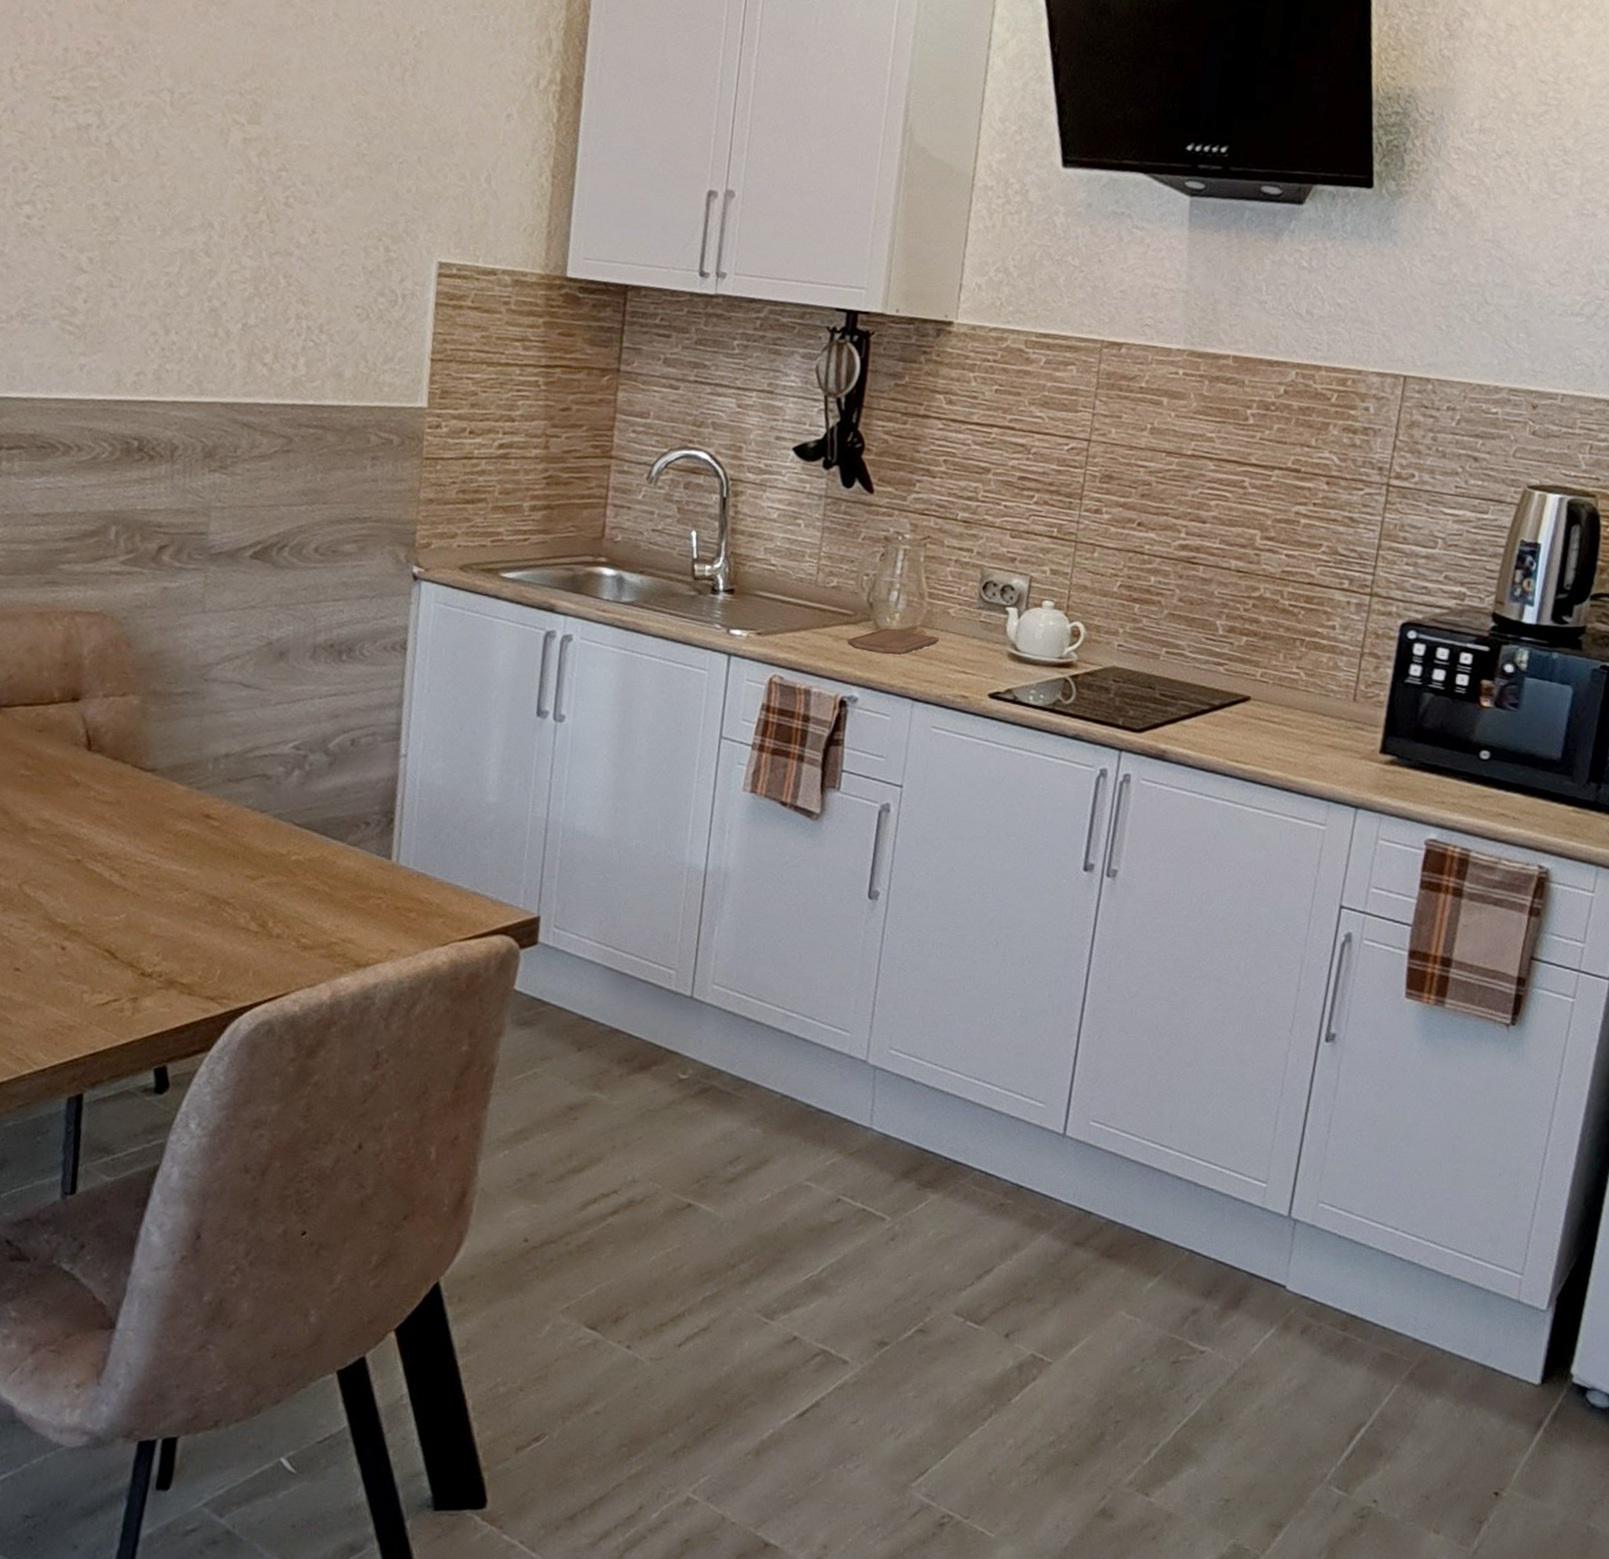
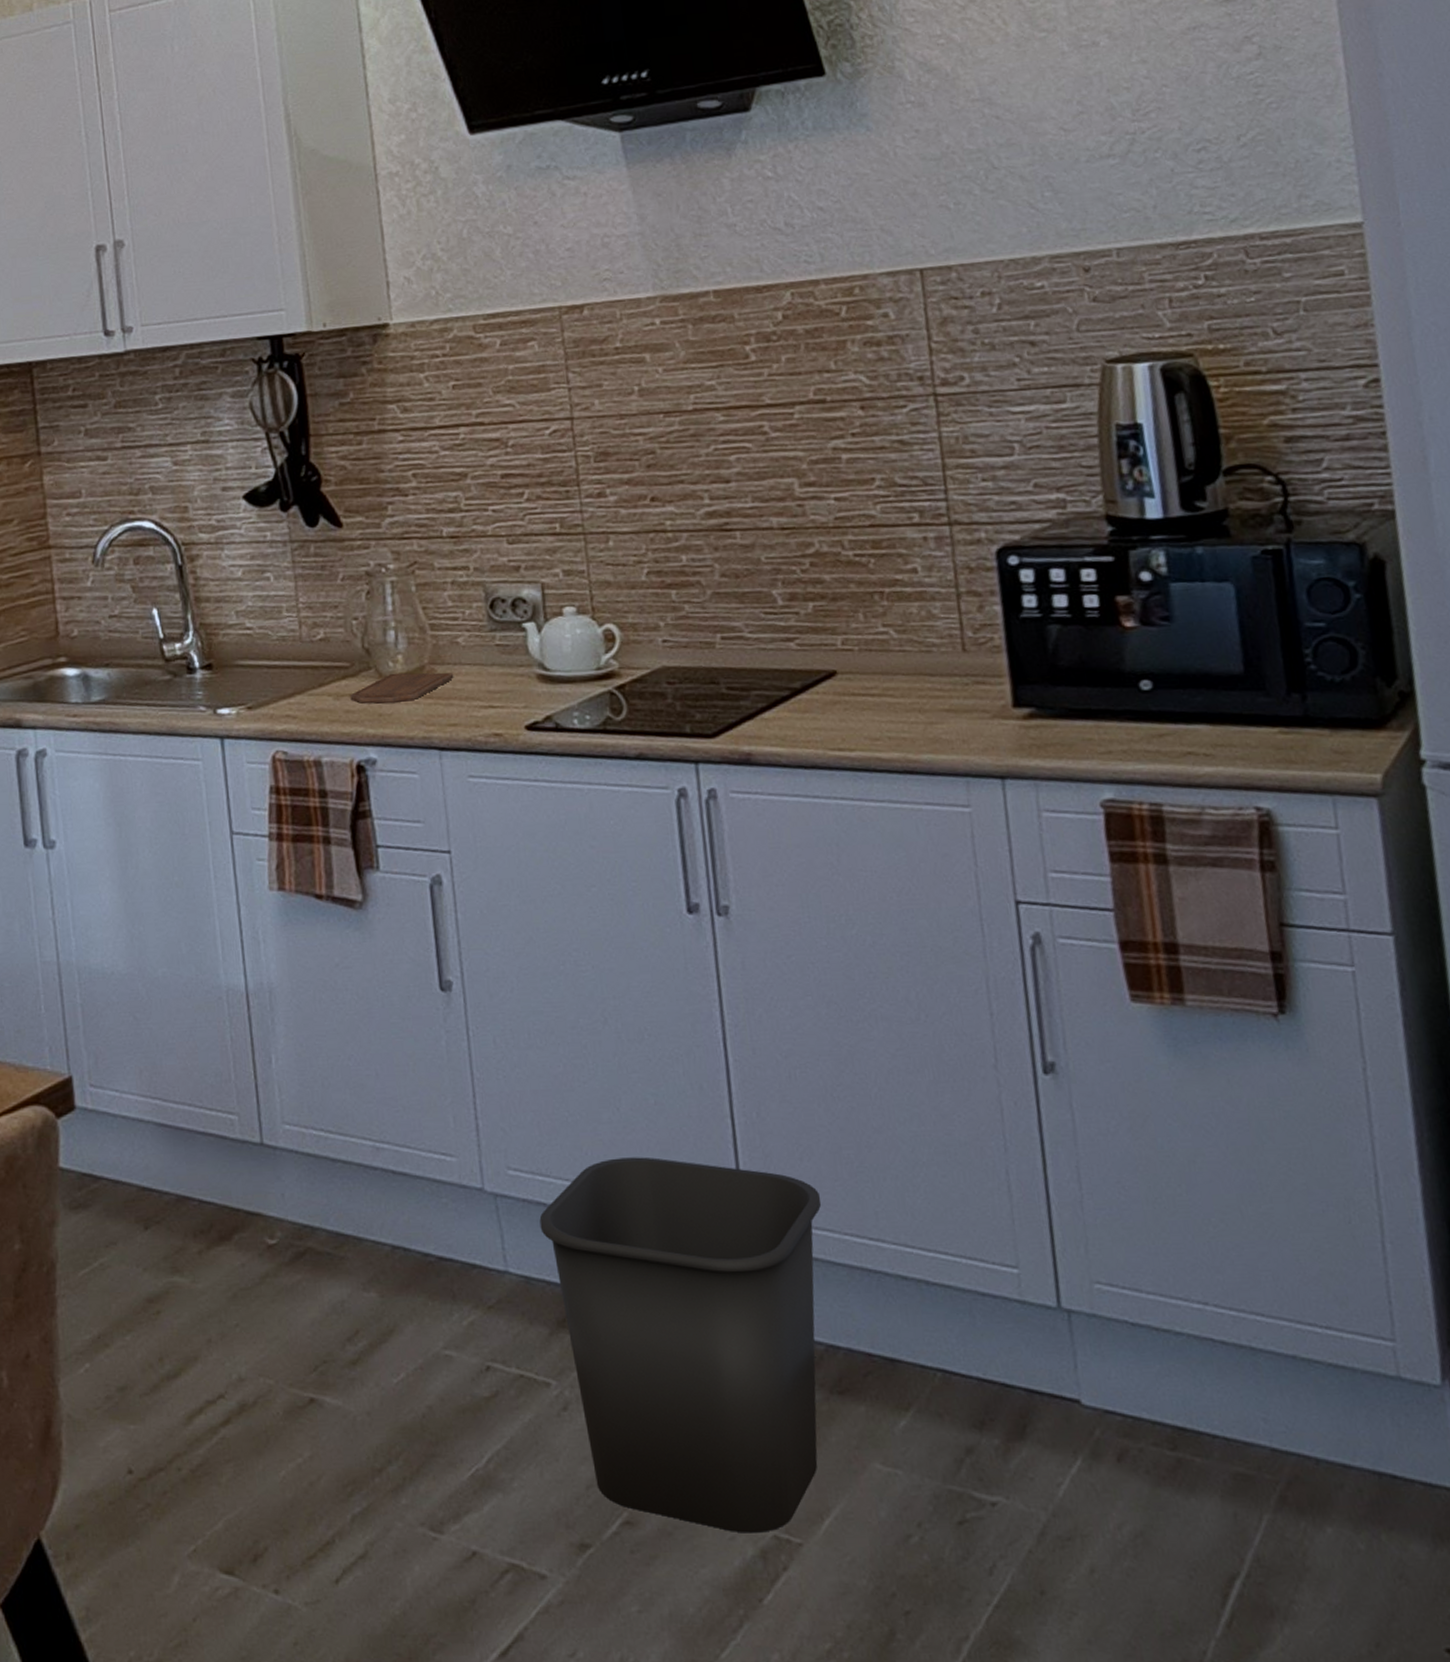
waste bin: none [904,1053,1132,1351] -> present [539,1157,822,1533]

